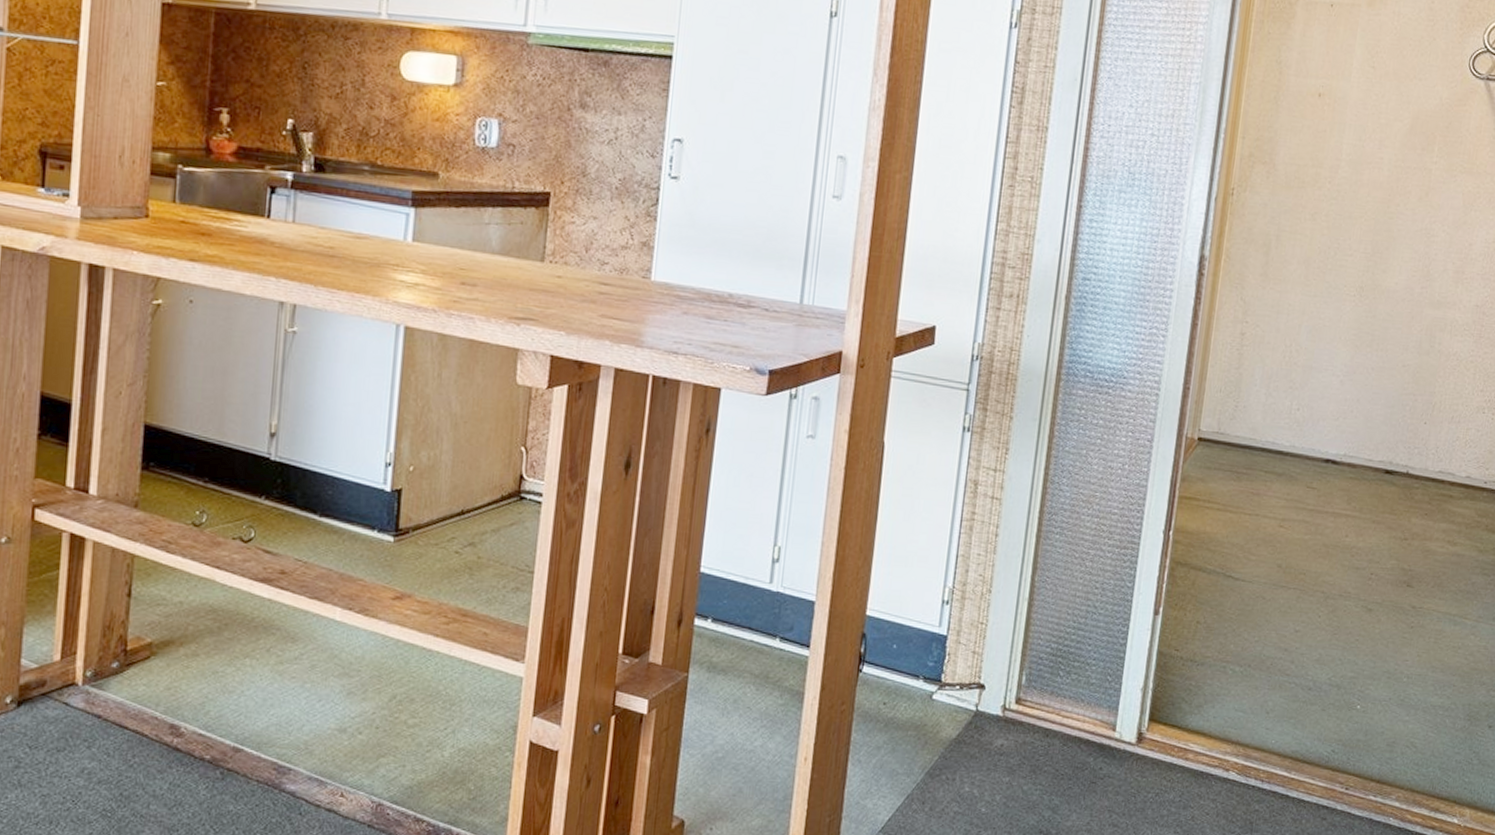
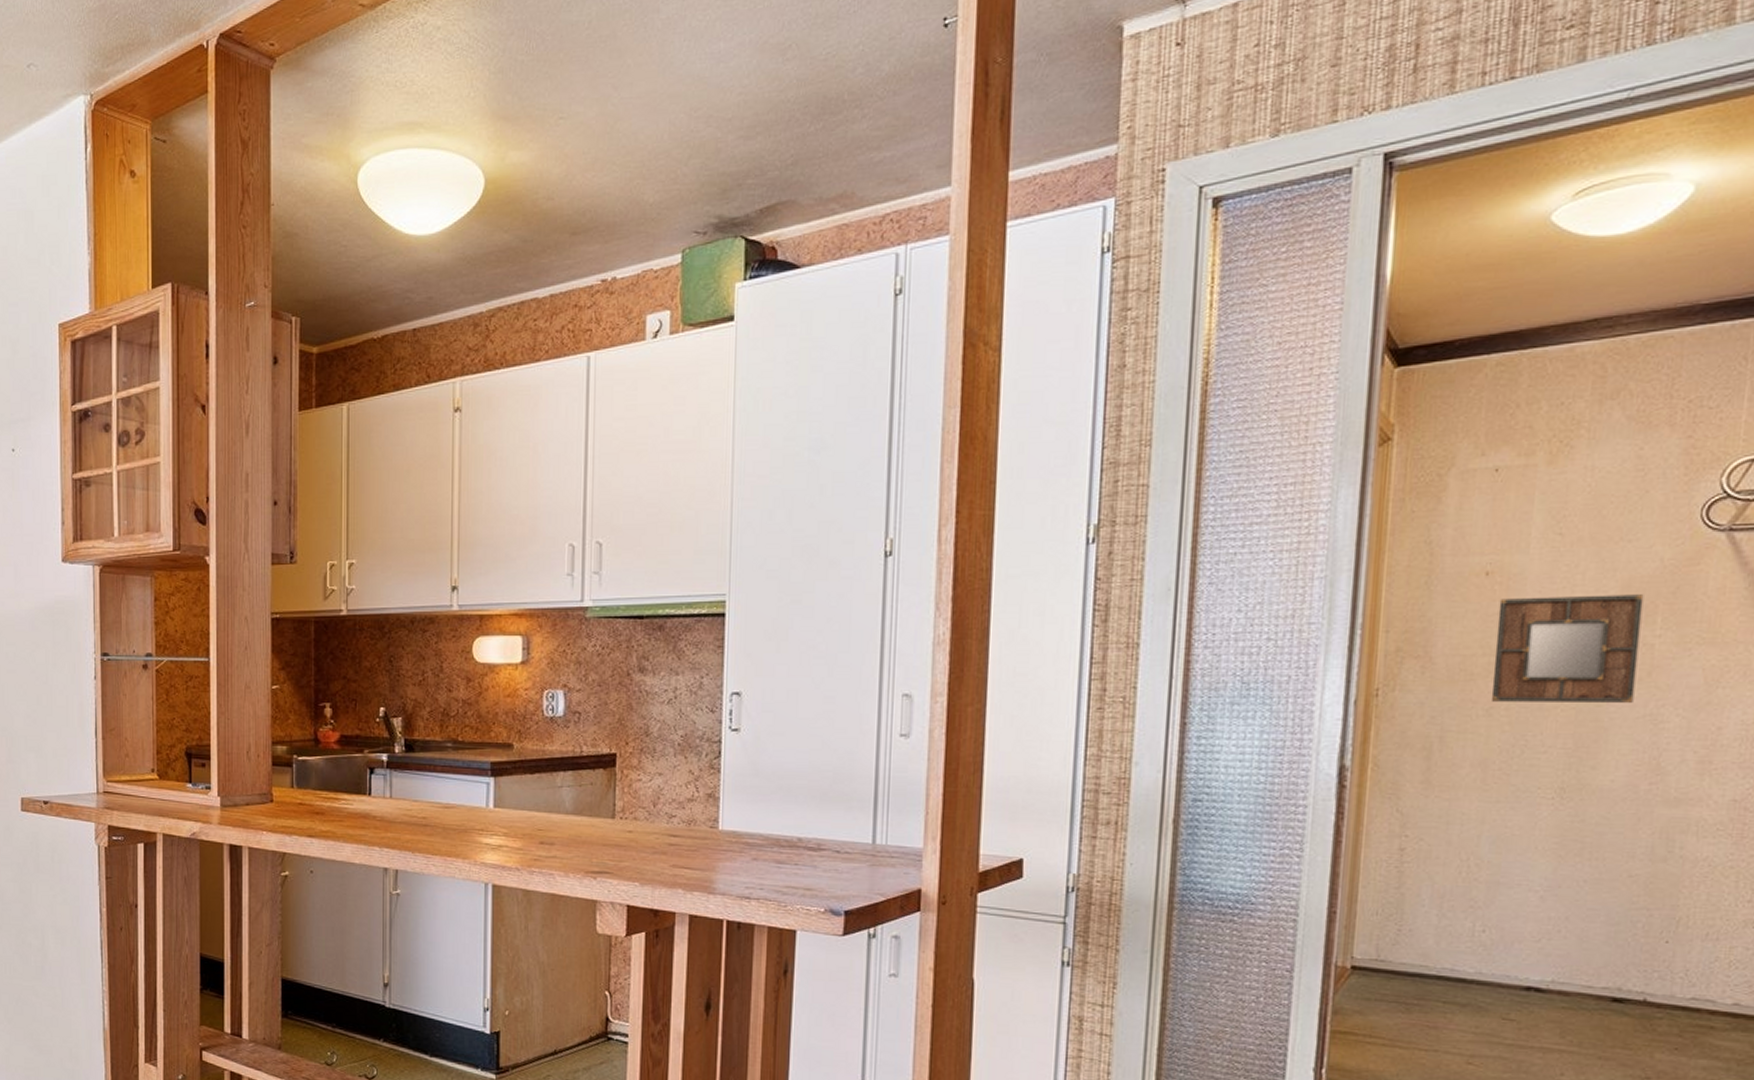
home mirror: none [1315,118,1427,218] -> present [1490,594,1644,703]

